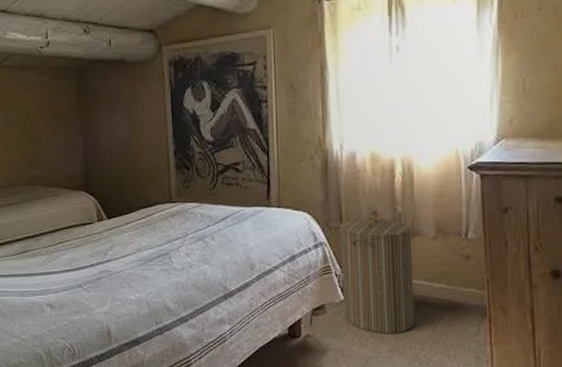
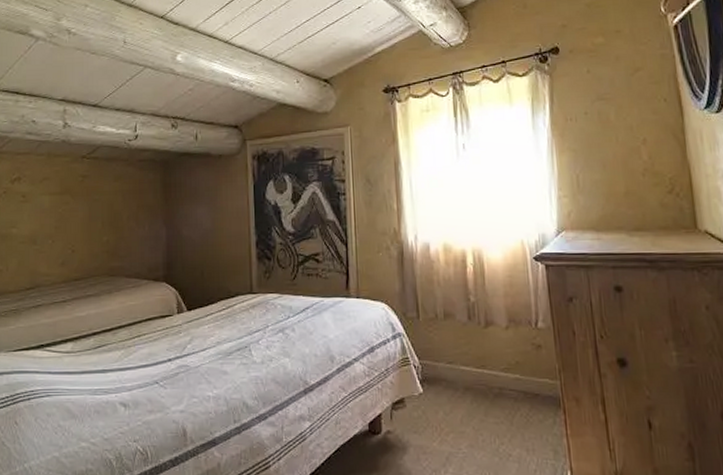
laundry hamper: present [340,210,415,334] -> none [417,300,493,428]

